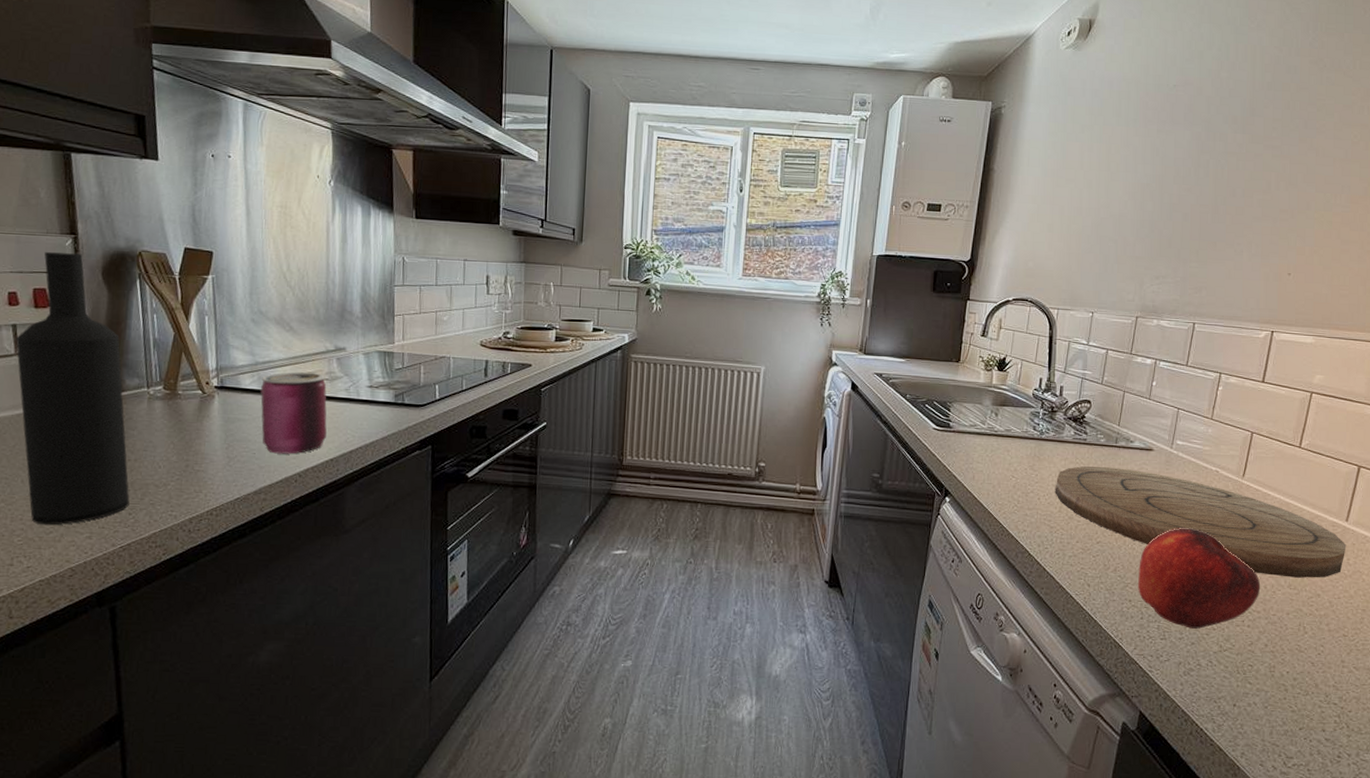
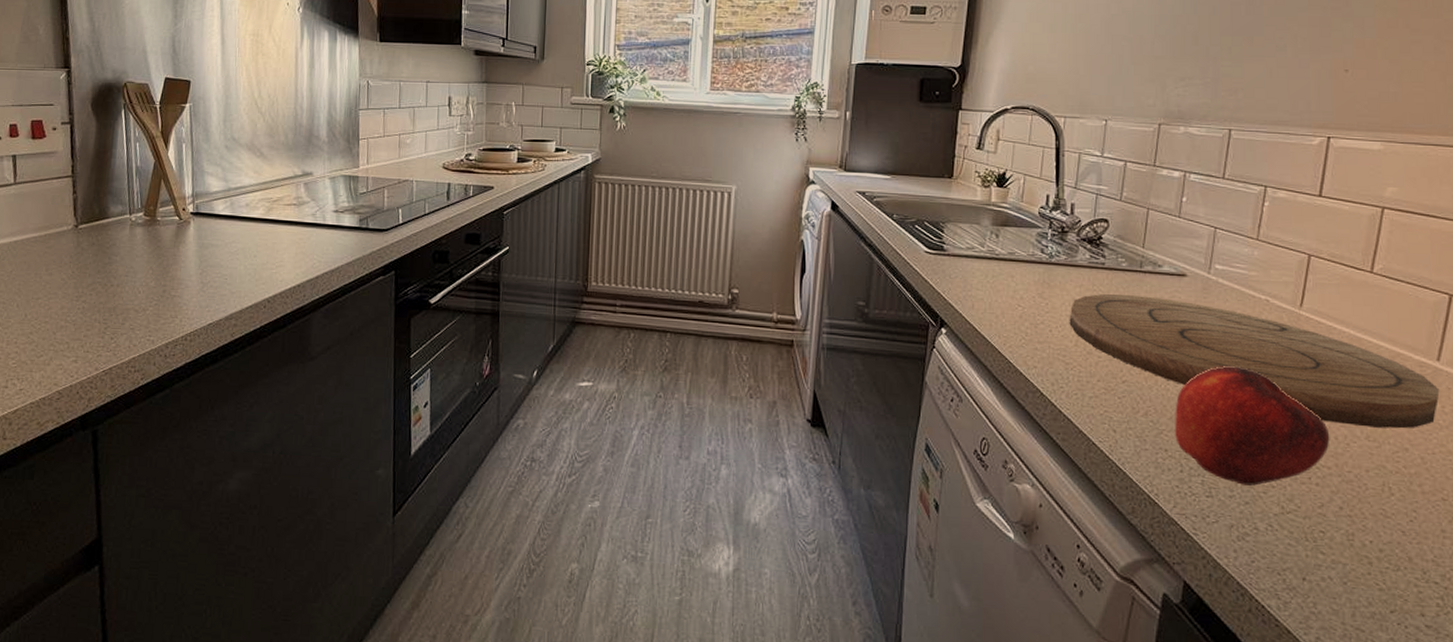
wine bottle: present [16,252,130,526] -> none [15,86,112,349]
can: present [260,372,327,454] -> none [232,197,295,280]

